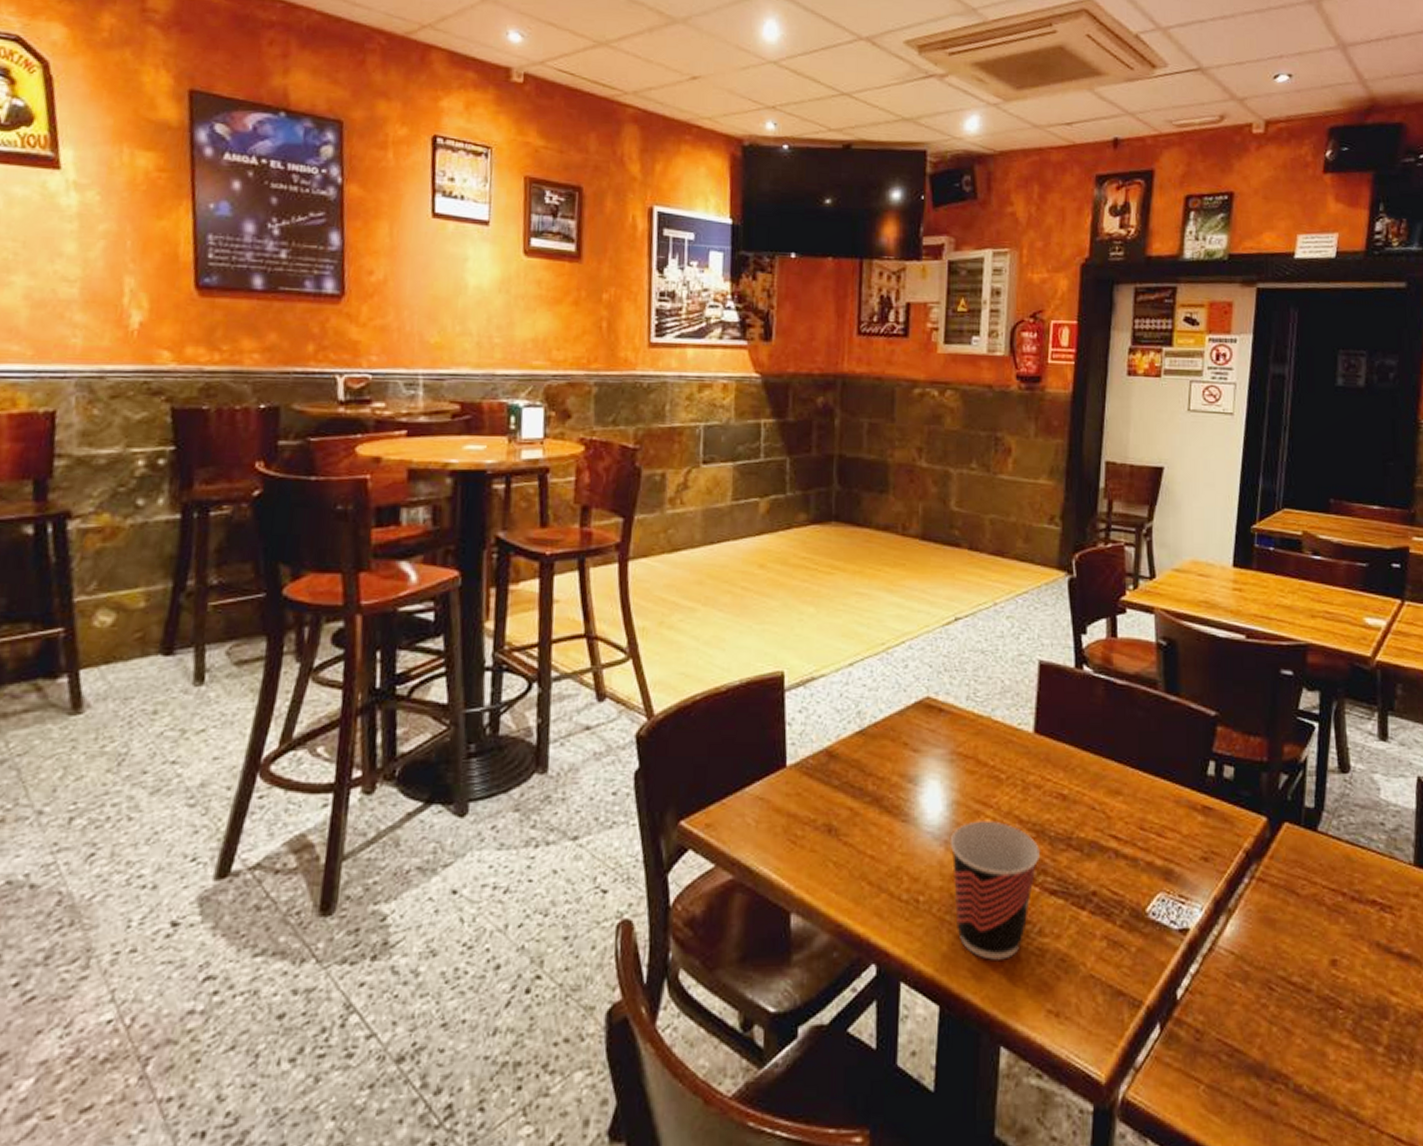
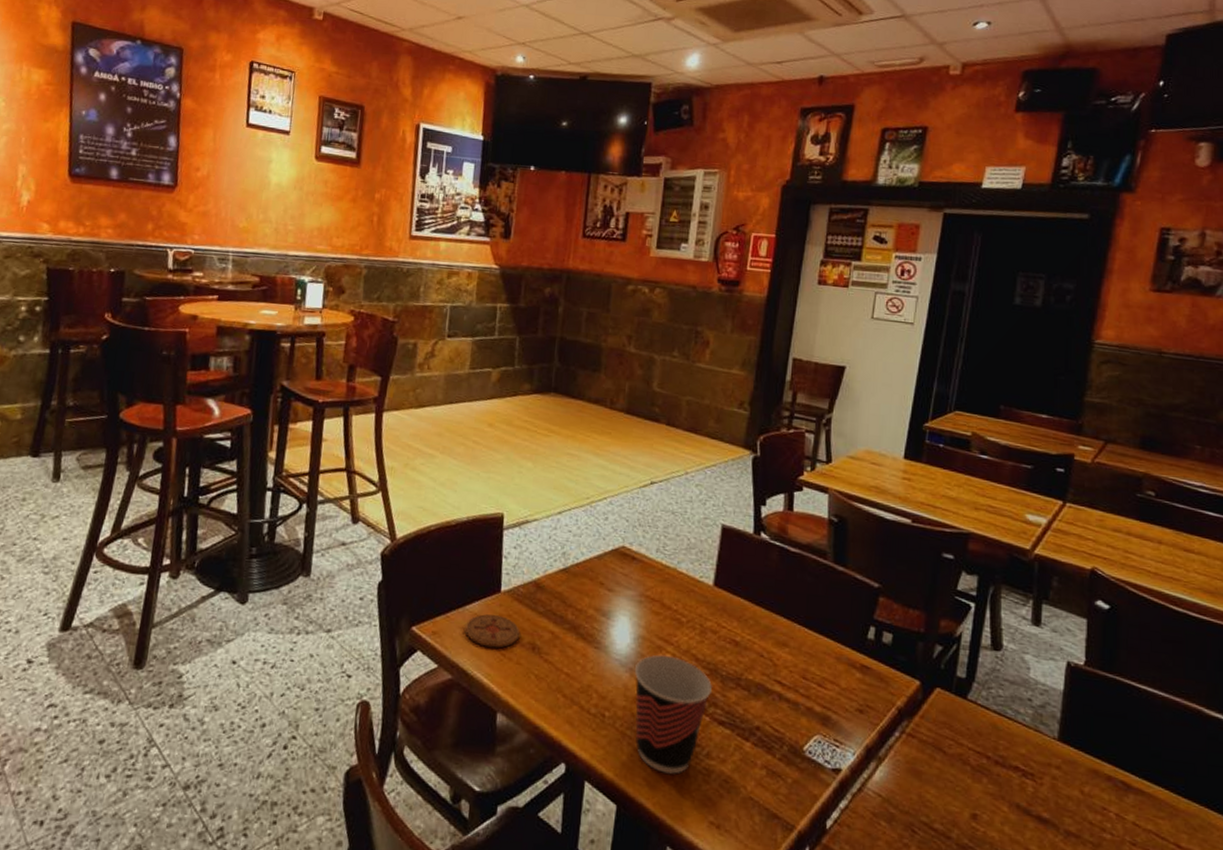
coaster: none [745,794,813,836] -> present [465,613,520,648]

